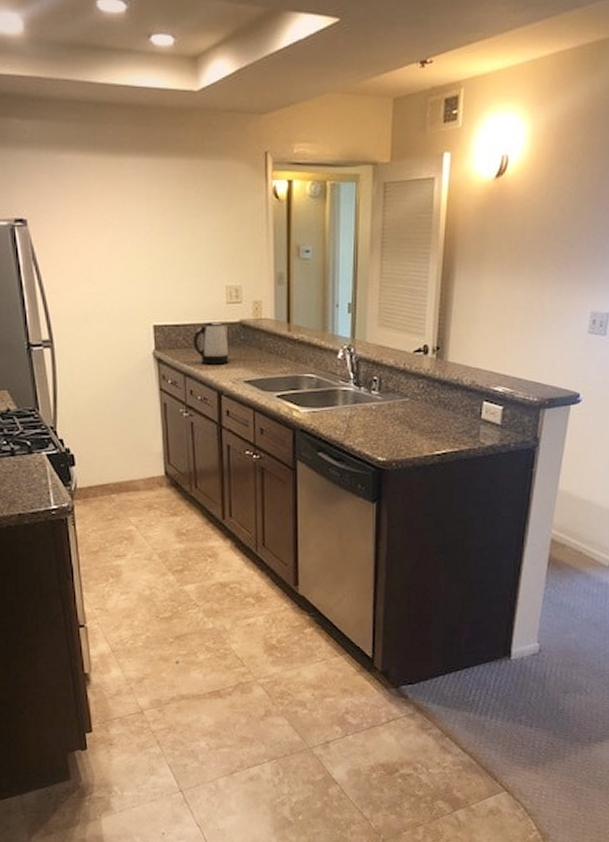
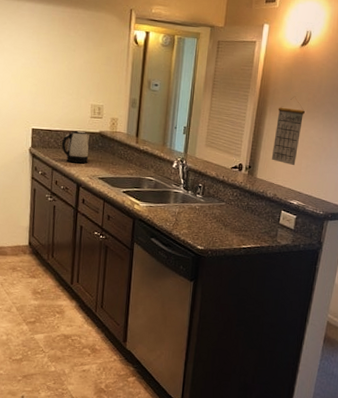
calendar: none [465,247,506,341] -> present [271,96,305,166]

